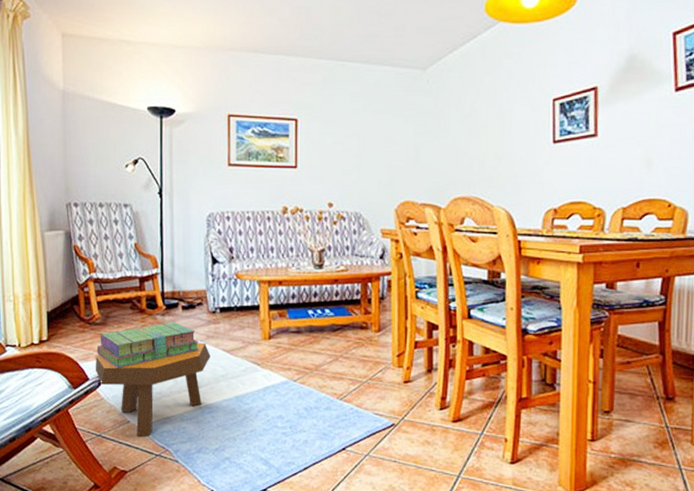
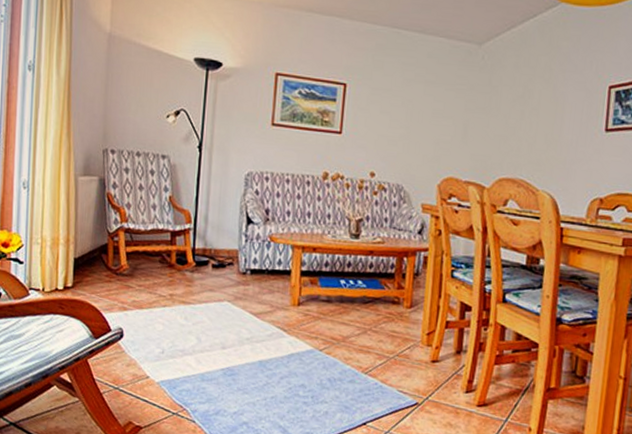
footstool: present [95,342,210,437] -> none [118,302,237,394]
stack of books: present [96,322,200,369] -> none [121,279,227,322]

